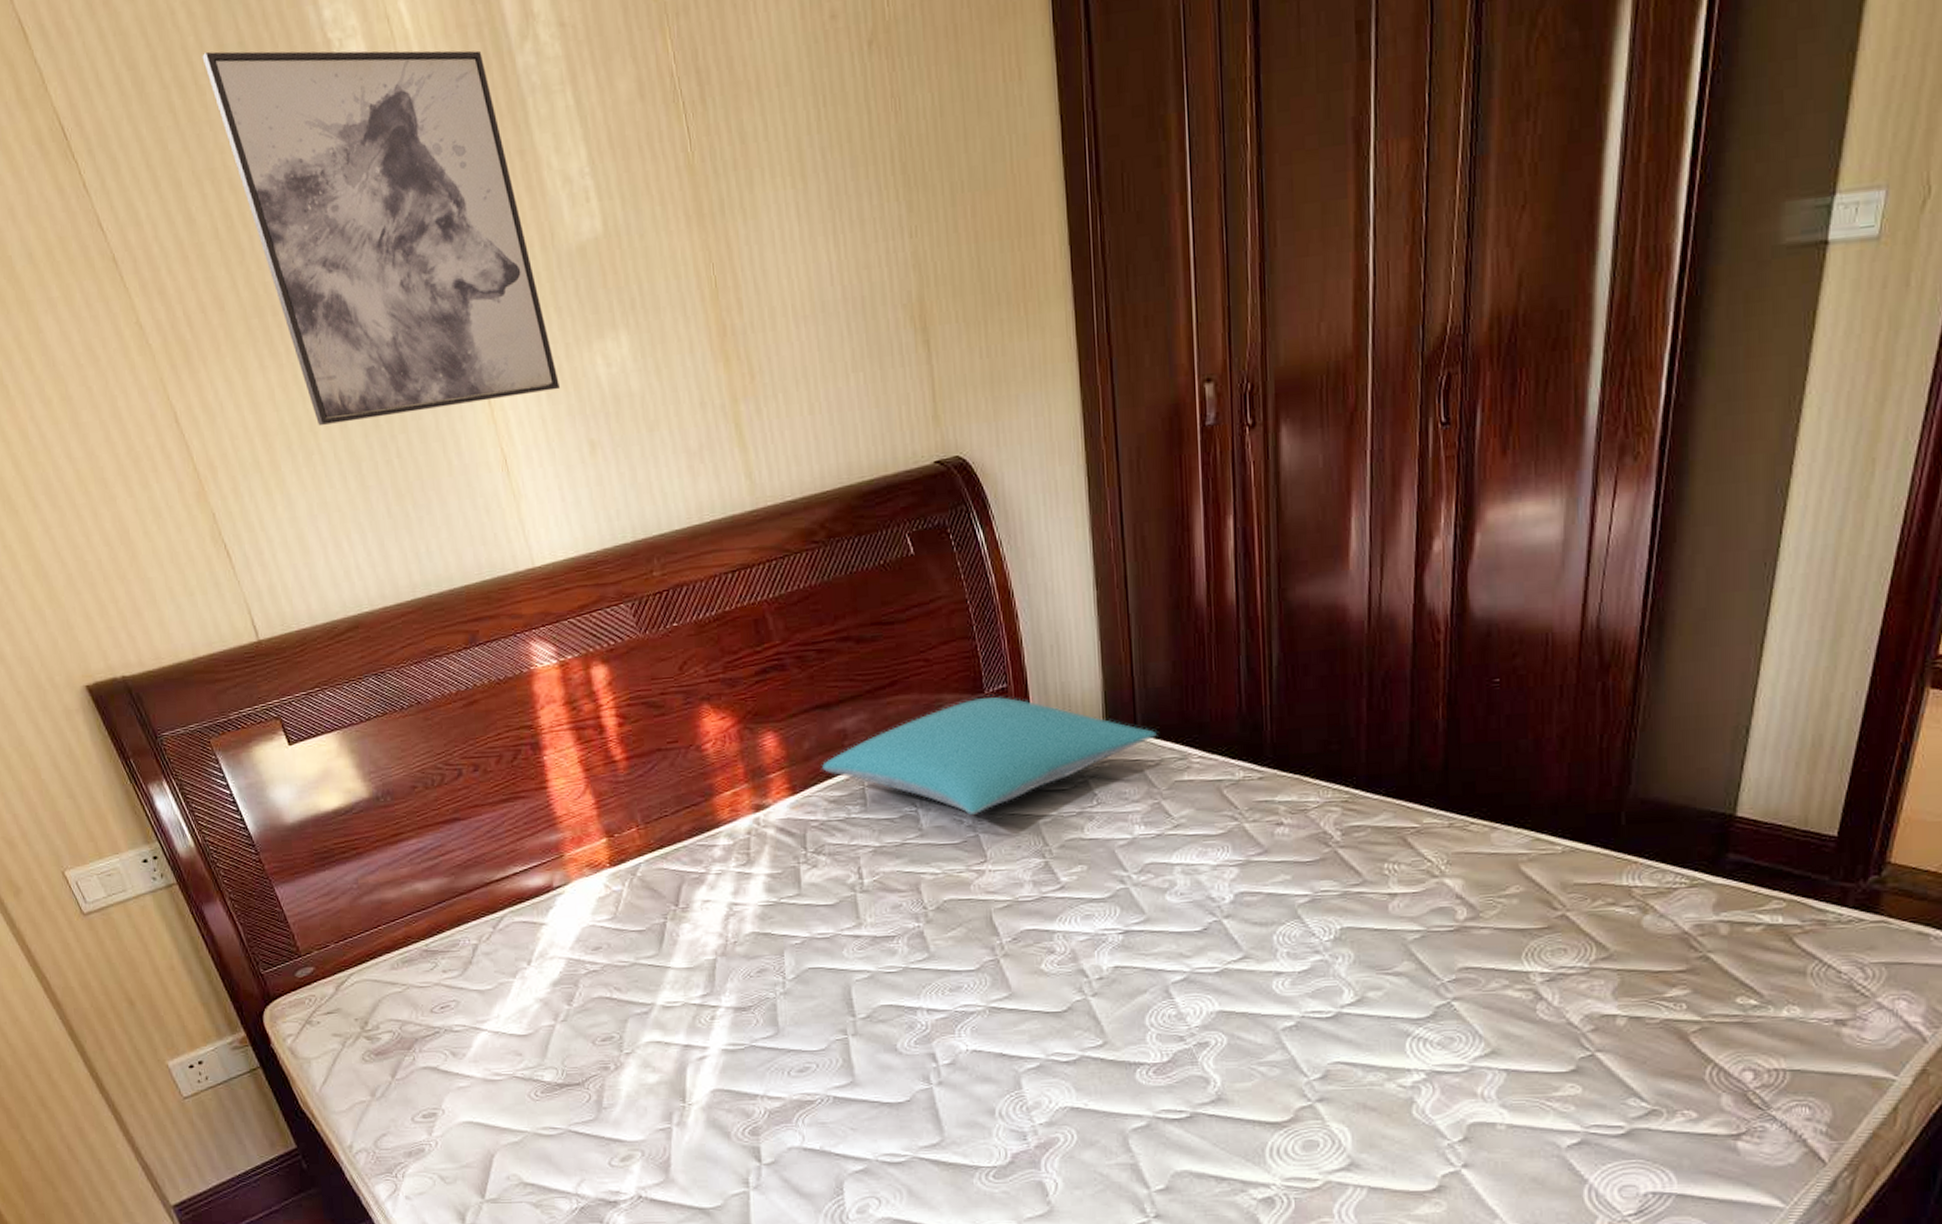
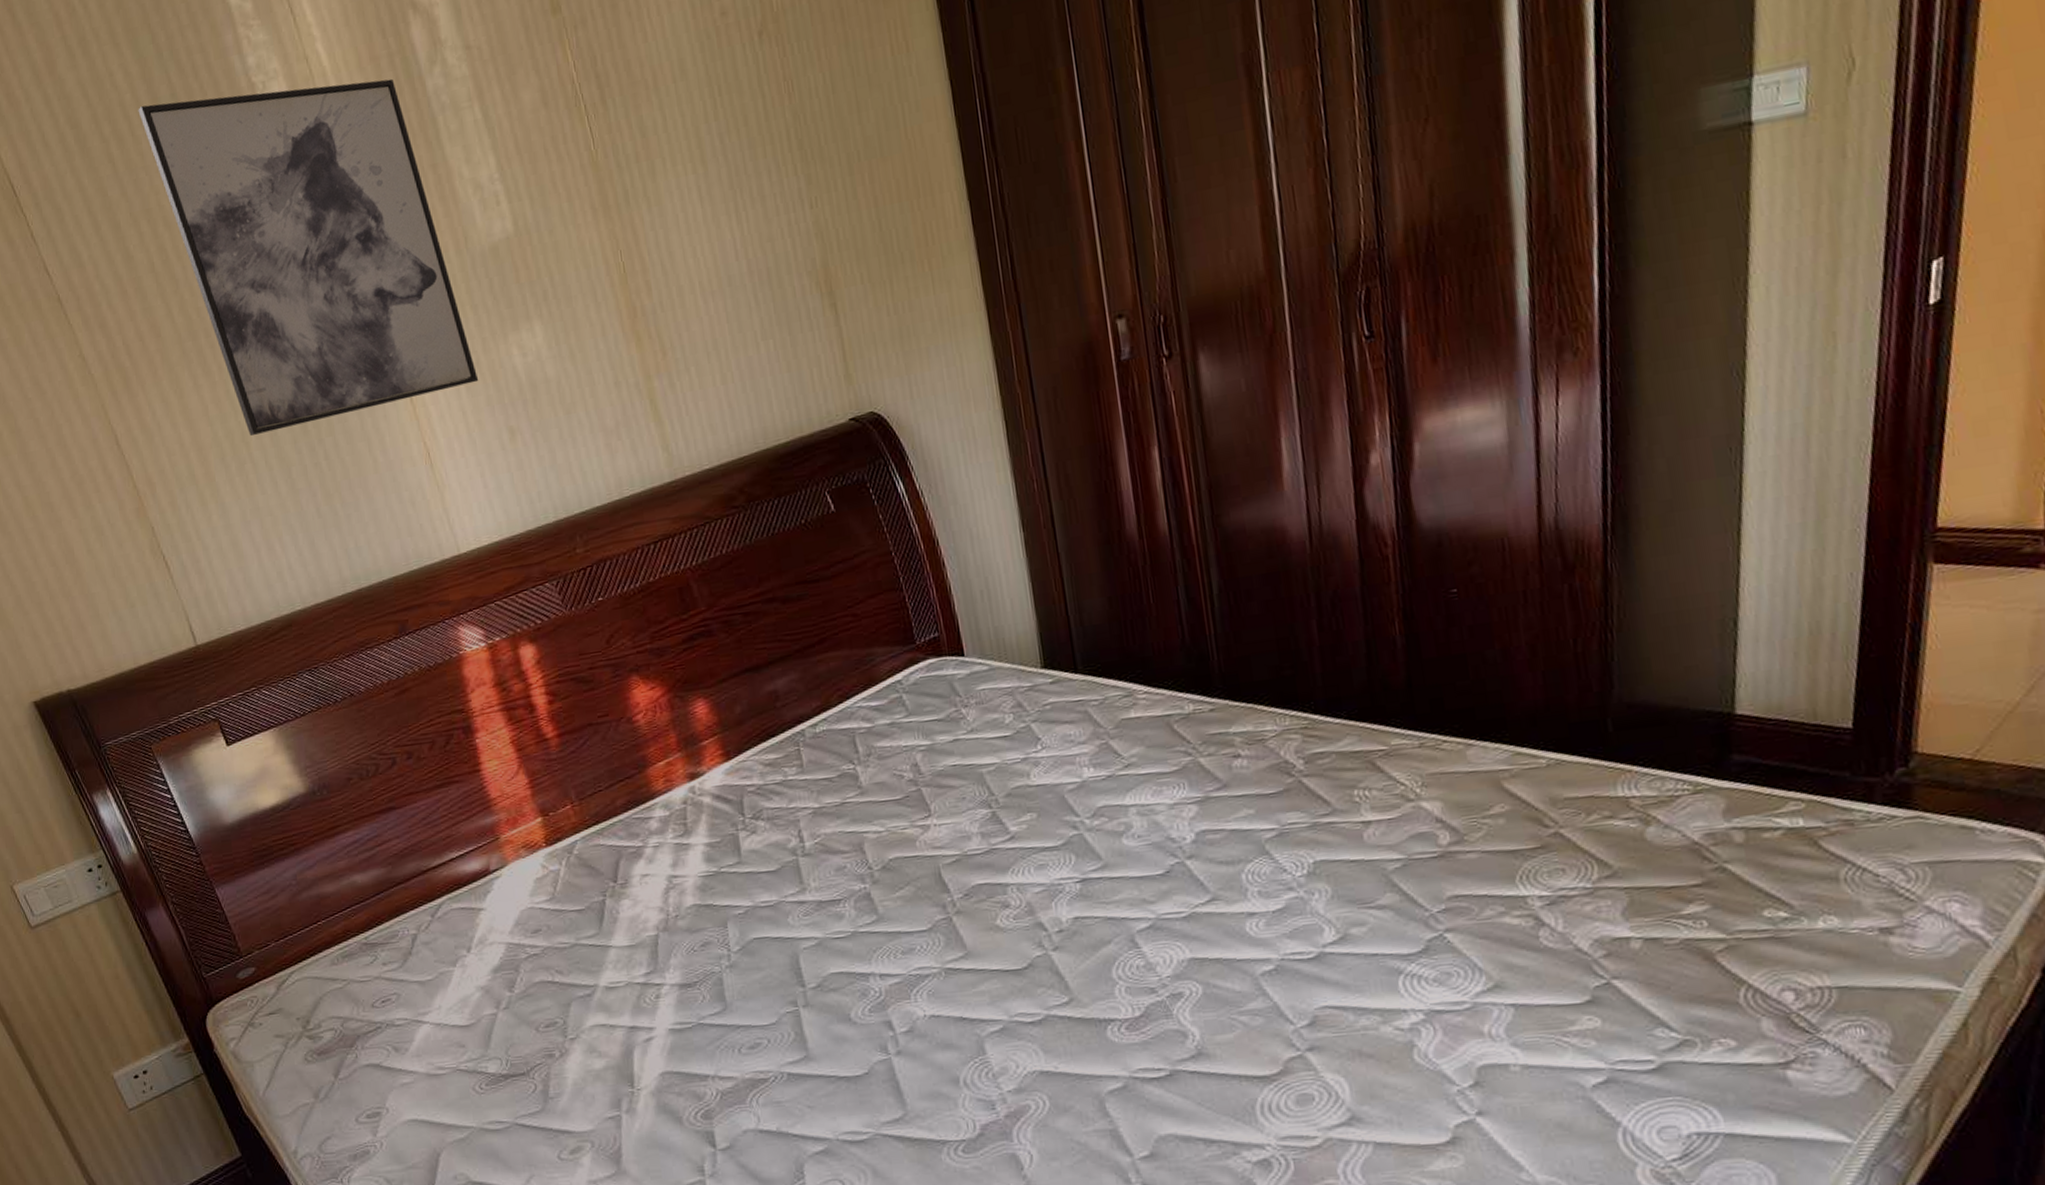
pillow: present [821,697,1157,816] -> none [754,646,1098,770]

